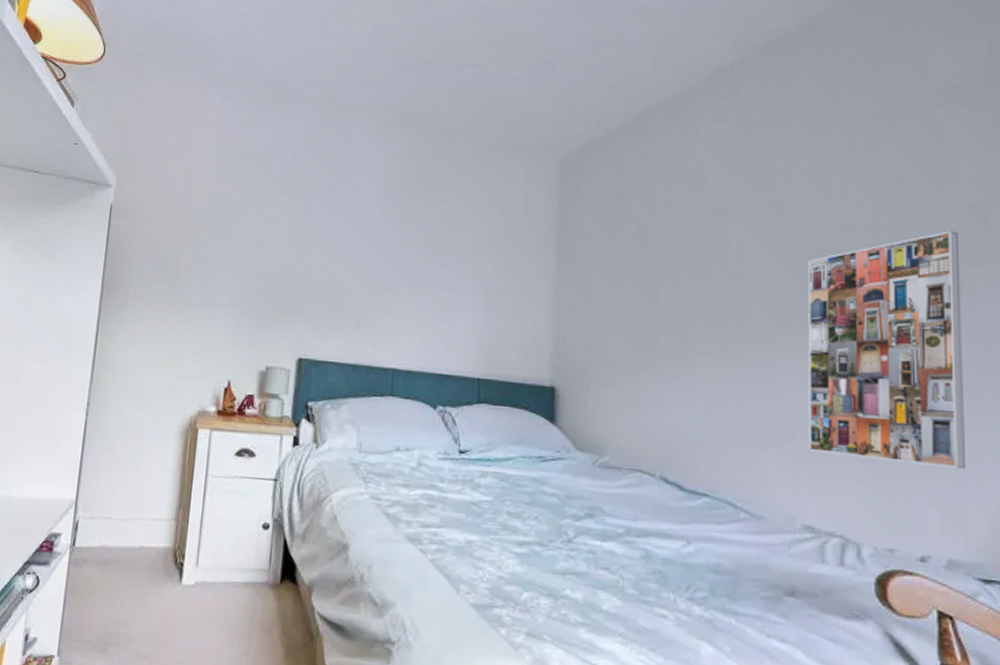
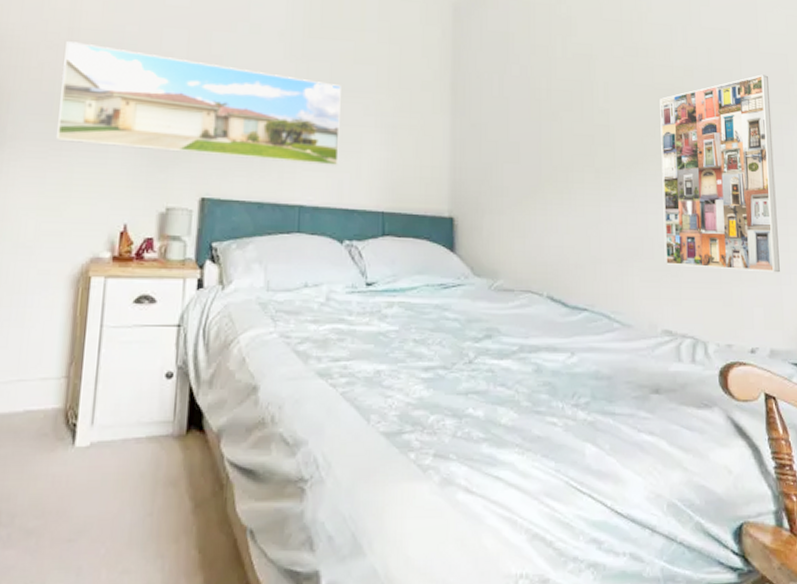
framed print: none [171,209,438,331] -> present [57,41,341,167]

